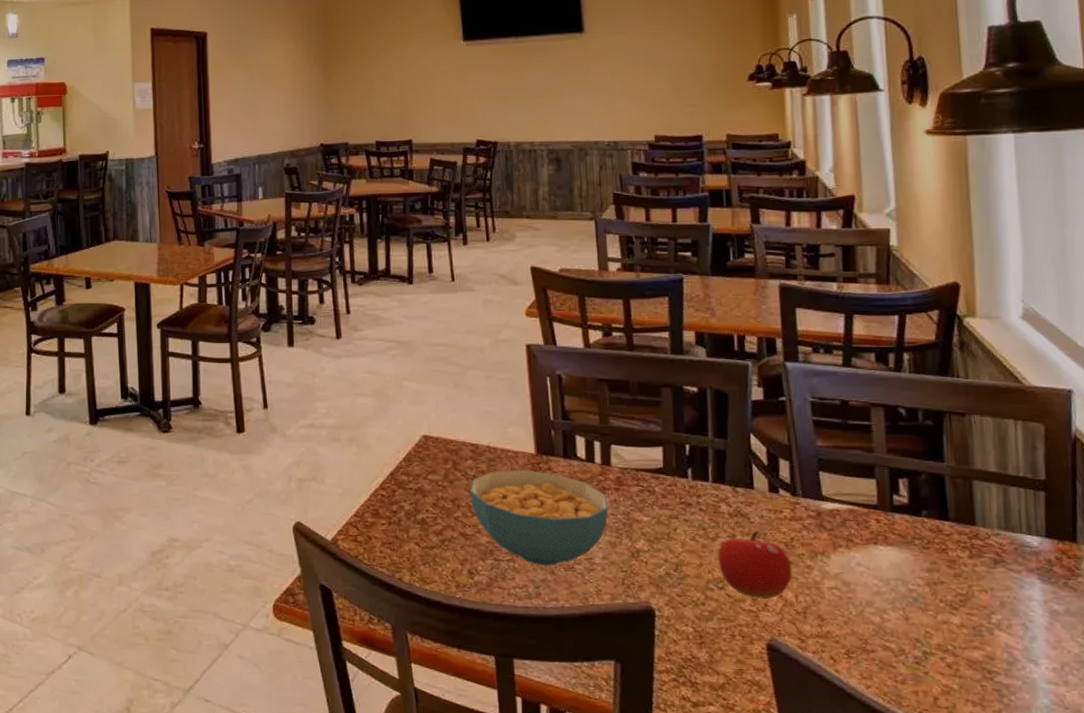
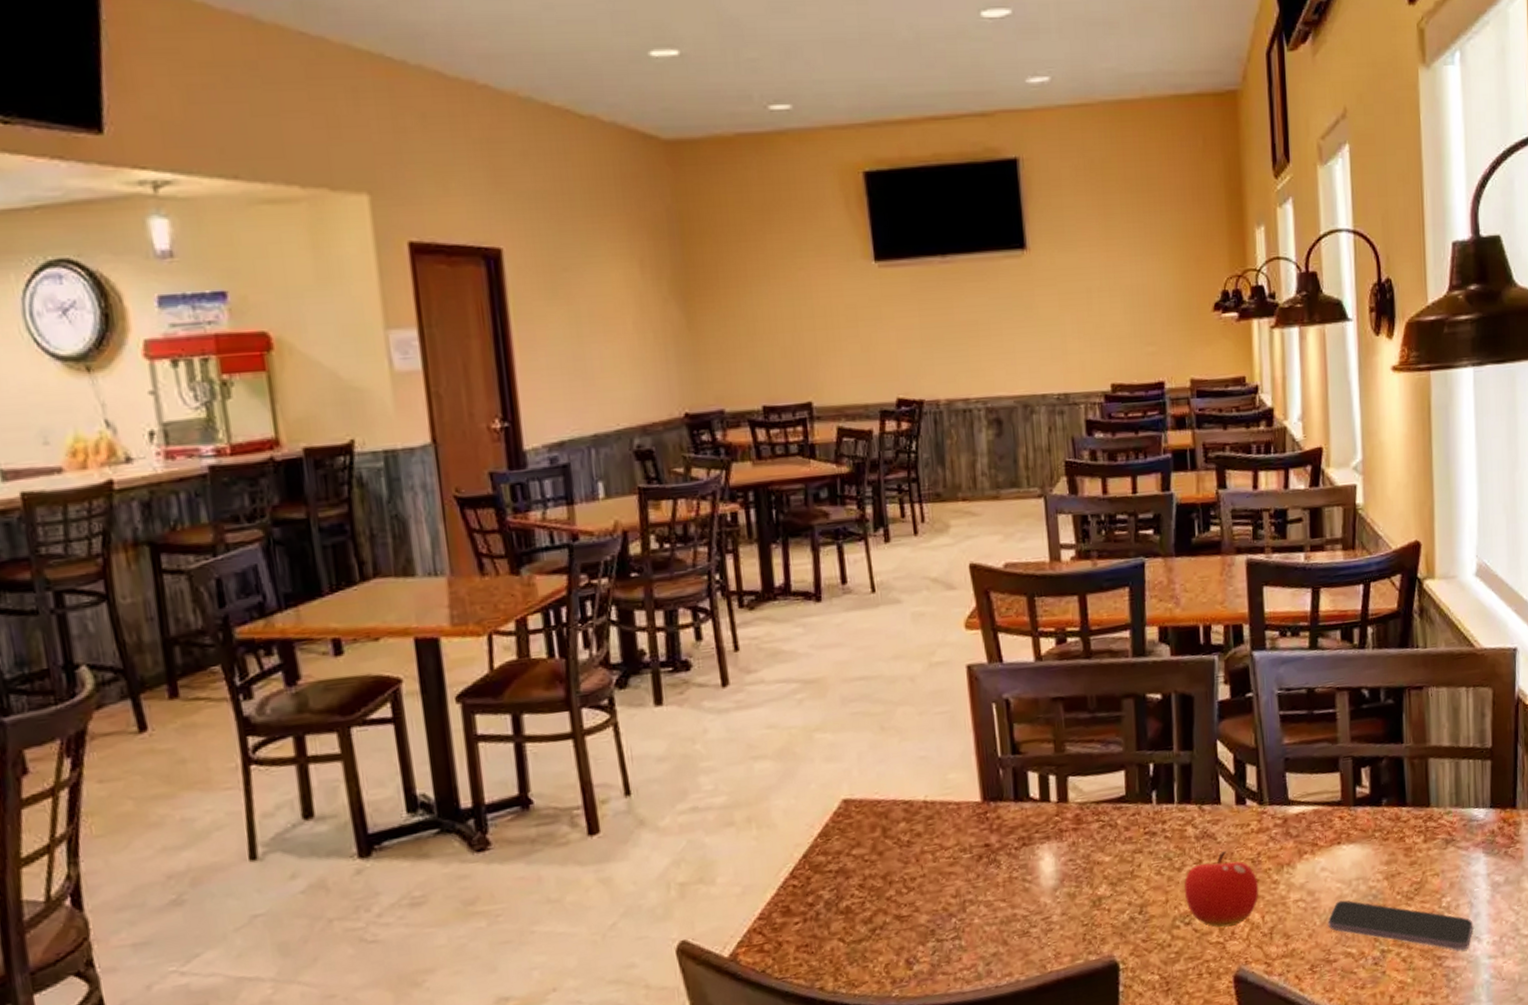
cereal bowl: present [469,469,609,566] -> none [903,821,1067,938]
smartphone: none [864,596,1029,669] -> present [1328,900,1473,950]

